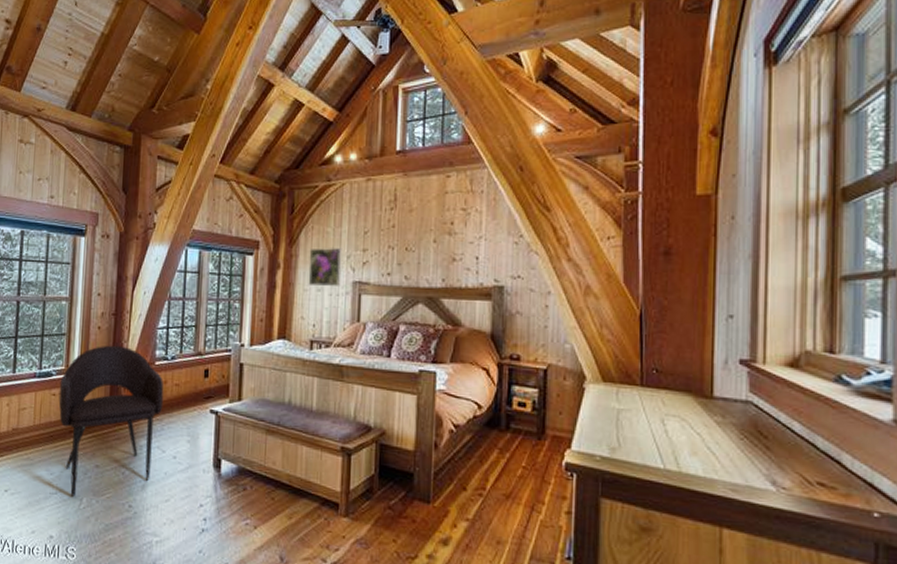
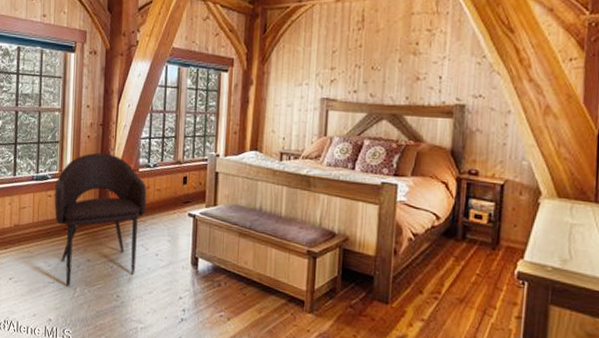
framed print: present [308,247,342,287] -> none [279,65,312,102]

